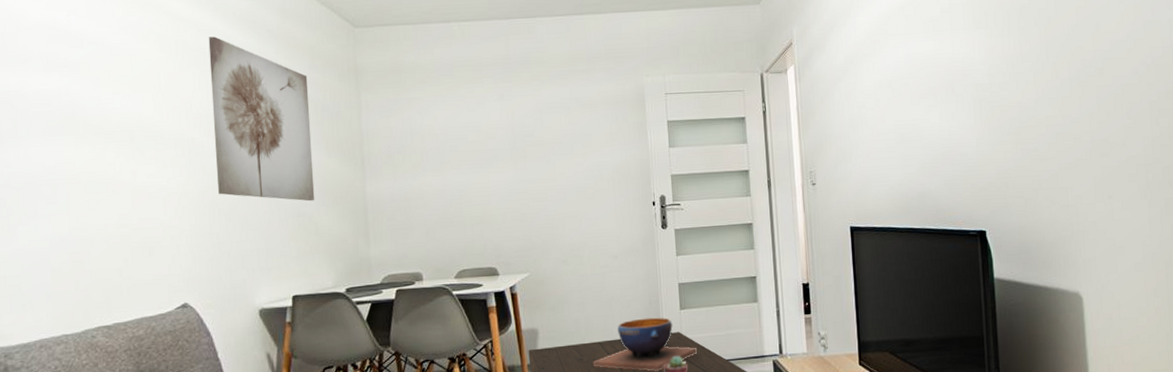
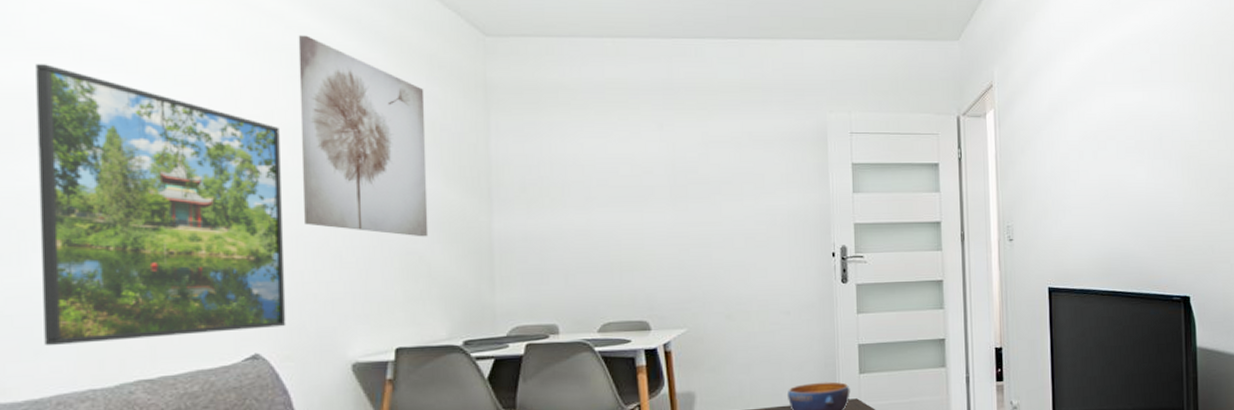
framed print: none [15,73,208,300] -> present [36,64,286,346]

